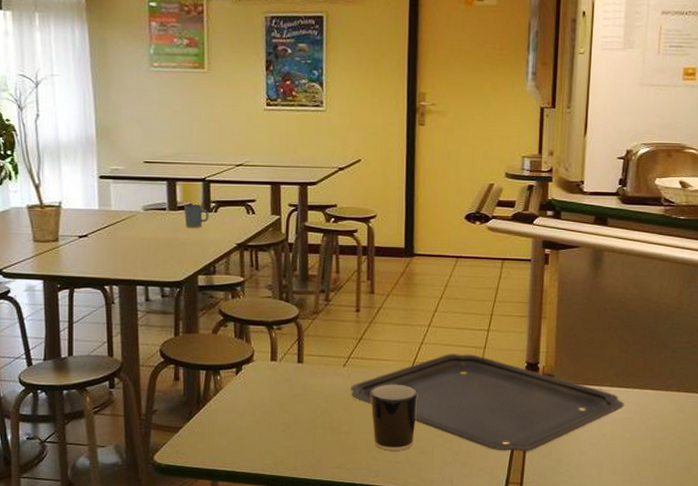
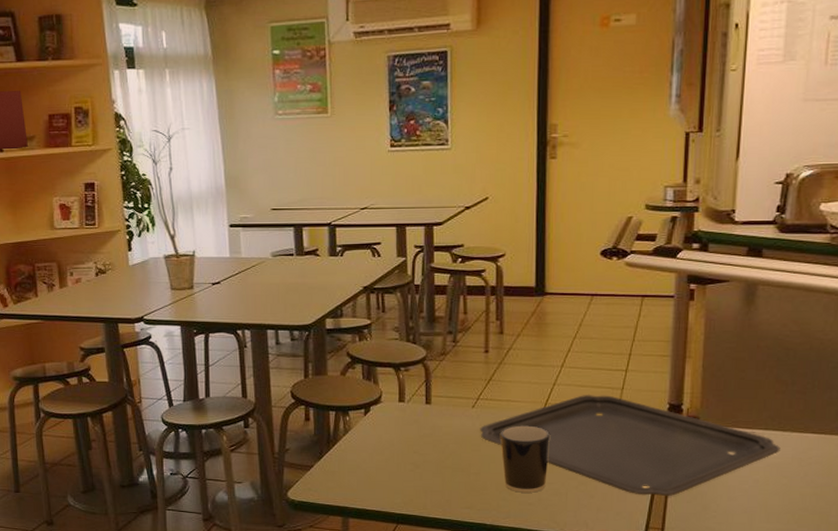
mug: present [183,204,209,228] -> none [310,249,335,272]

